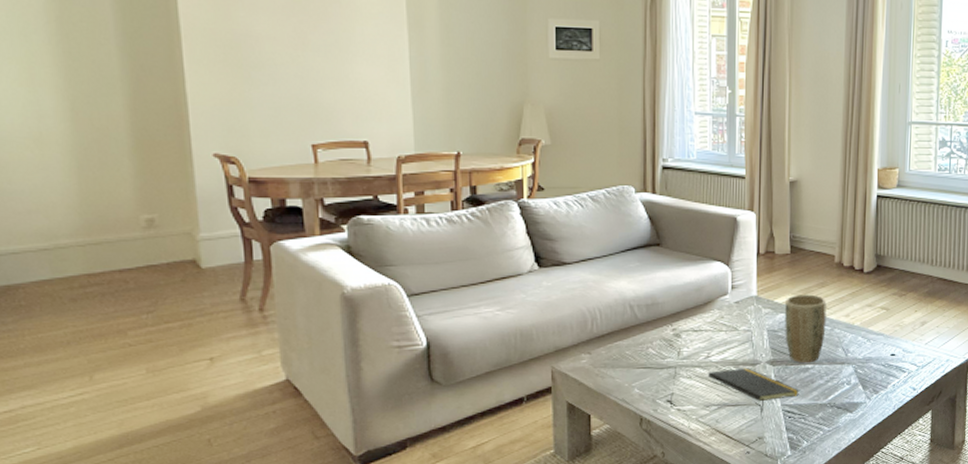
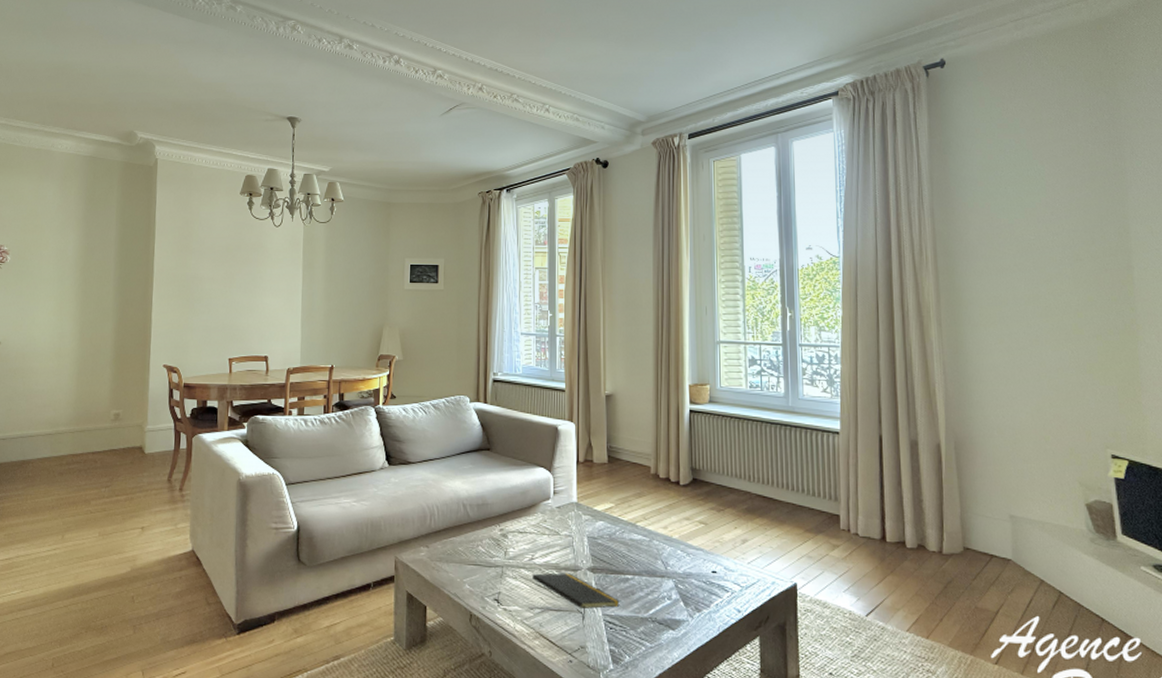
plant pot: present [785,294,827,364] -> none [604,503,644,574]

